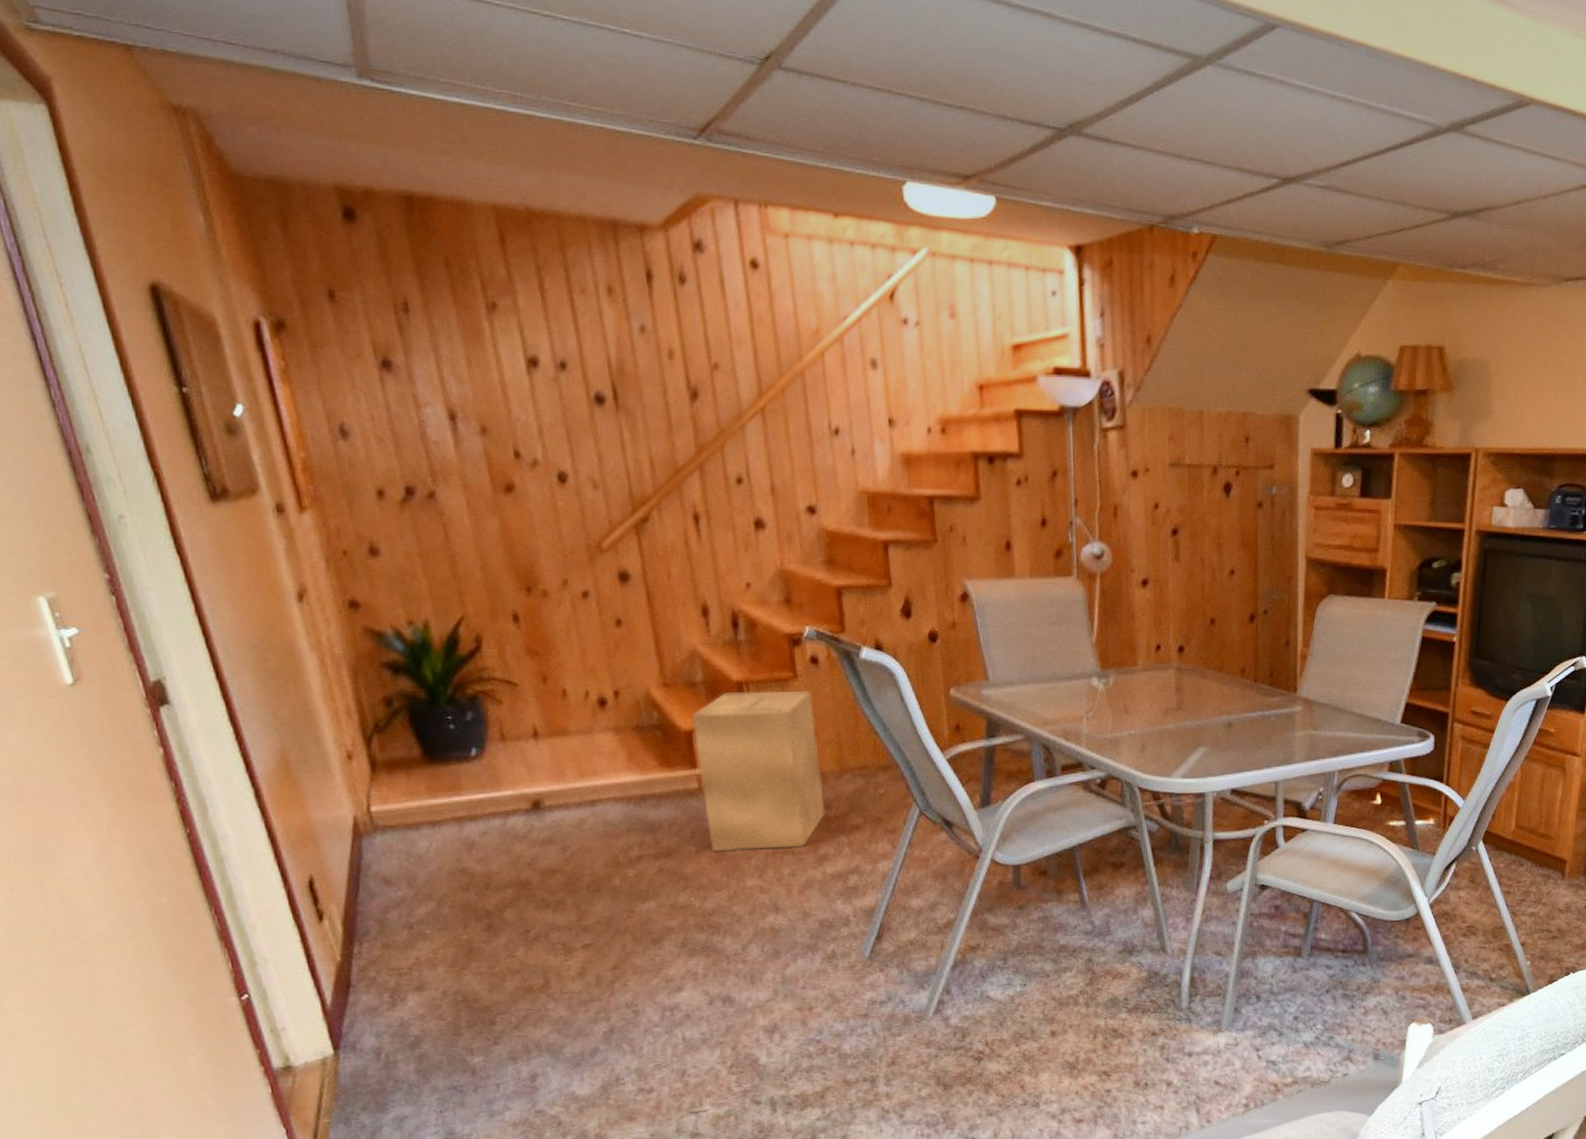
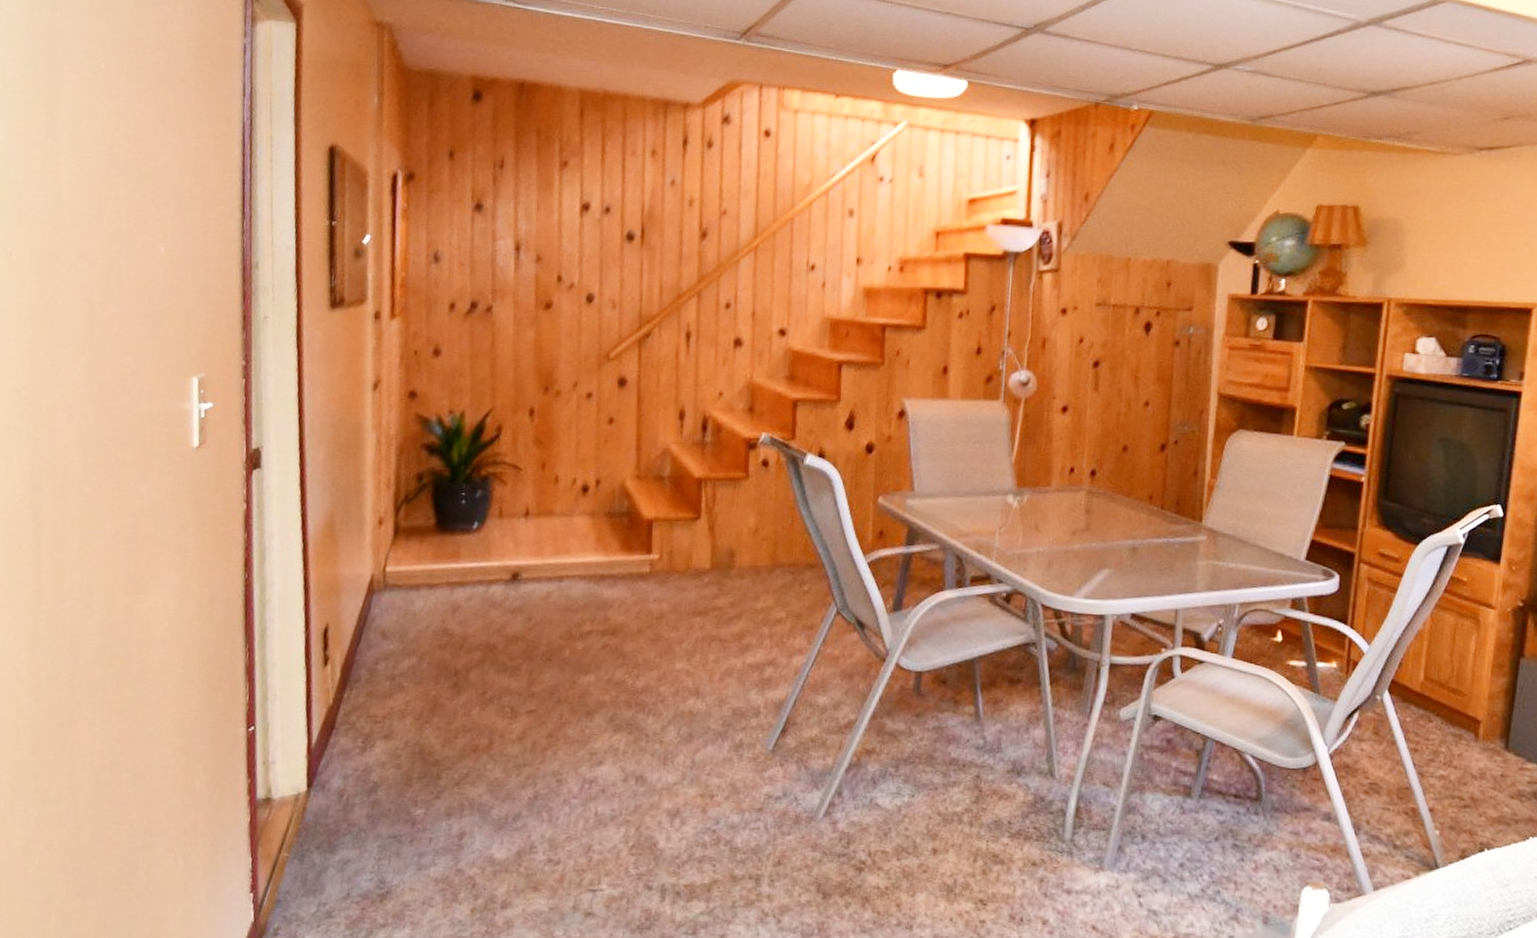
cardboard box: present [692,691,826,852] -> none [650,487,759,637]

